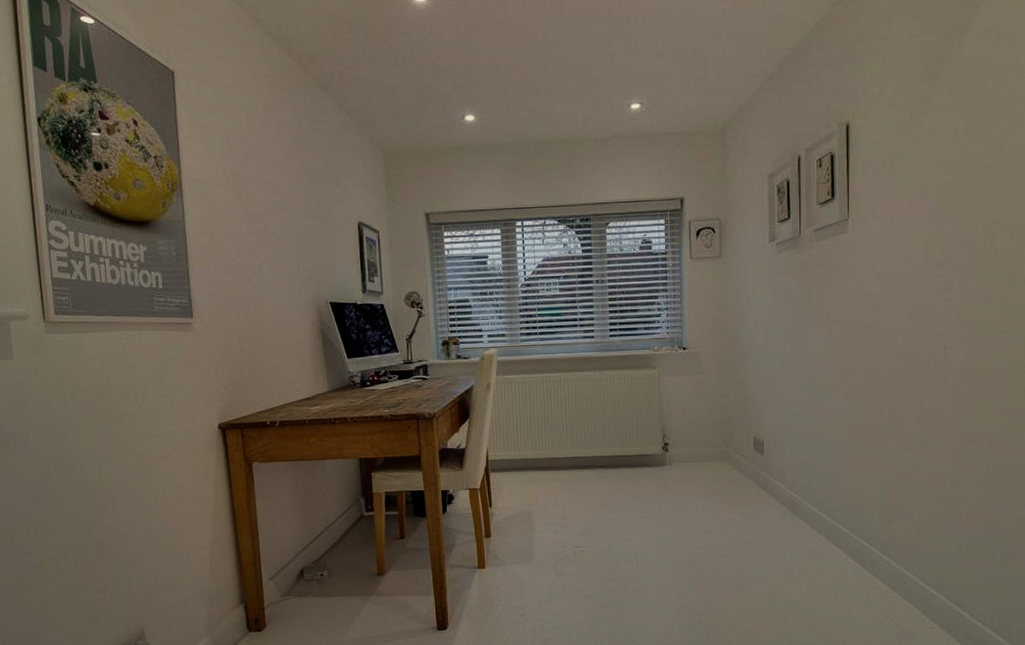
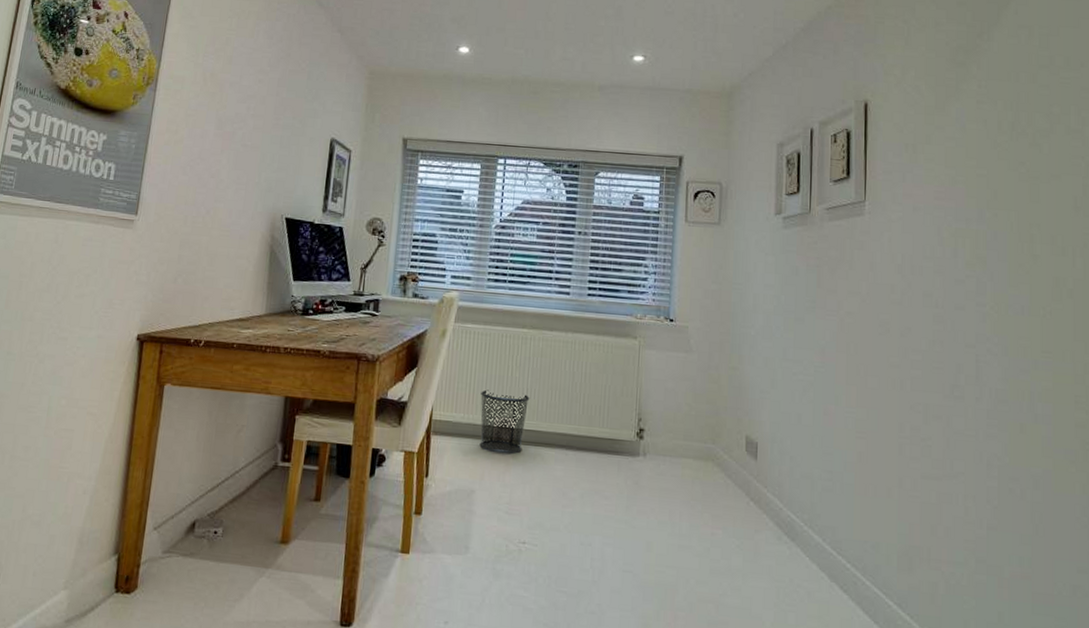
waste bin: none [527,428,569,480] -> present [479,389,530,455]

